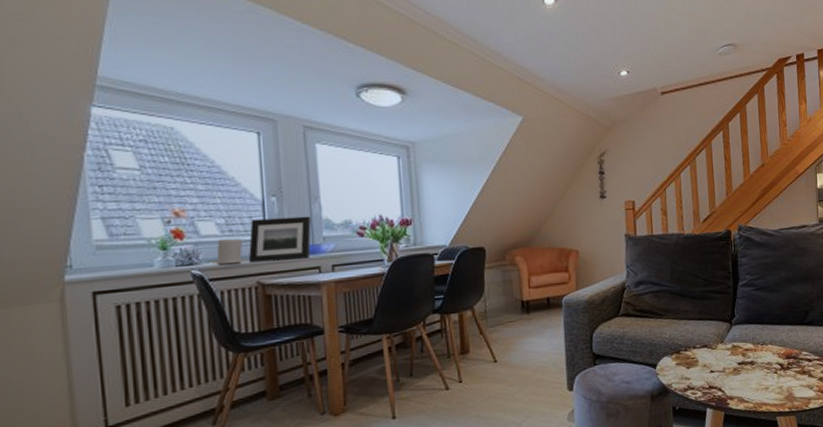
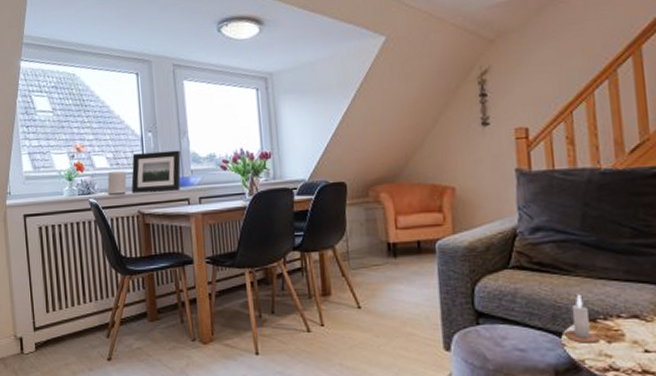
candle: none [658,333,683,371] -> present [565,295,601,343]

